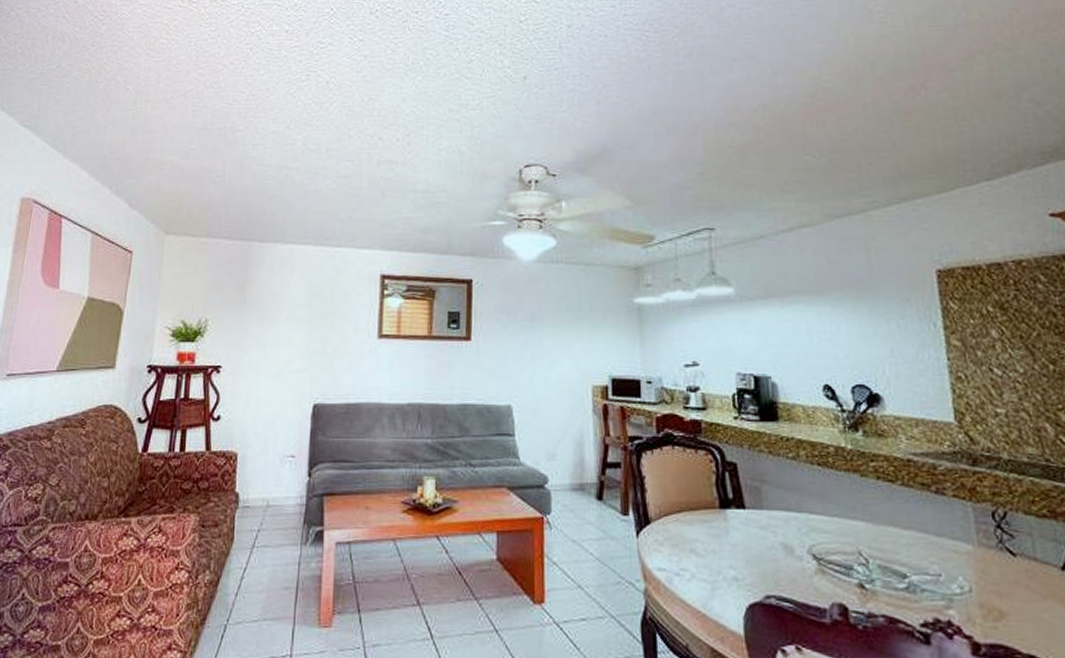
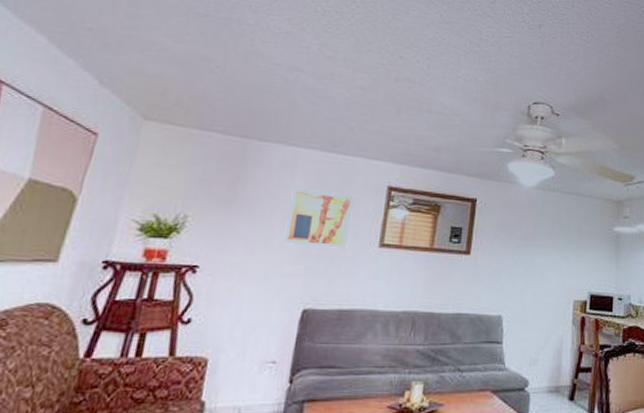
wall art: none [290,284,350,342] -> present [283,187,354,249]

